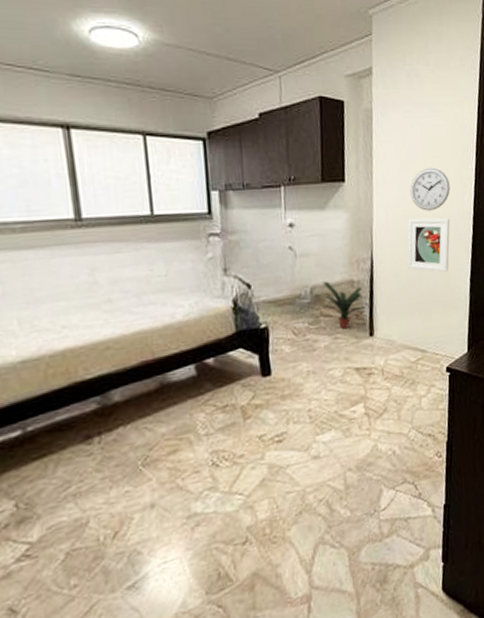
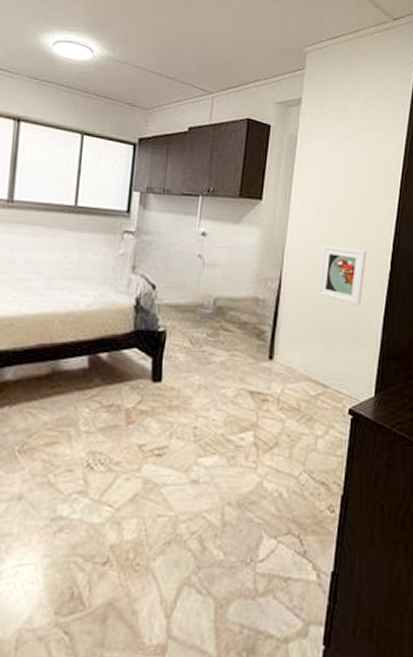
potted plant: present [322,281,366,330] -> none [225,294,269,348]
wall clock: present [410,167,450,211] -> none [327,197,370,240]

